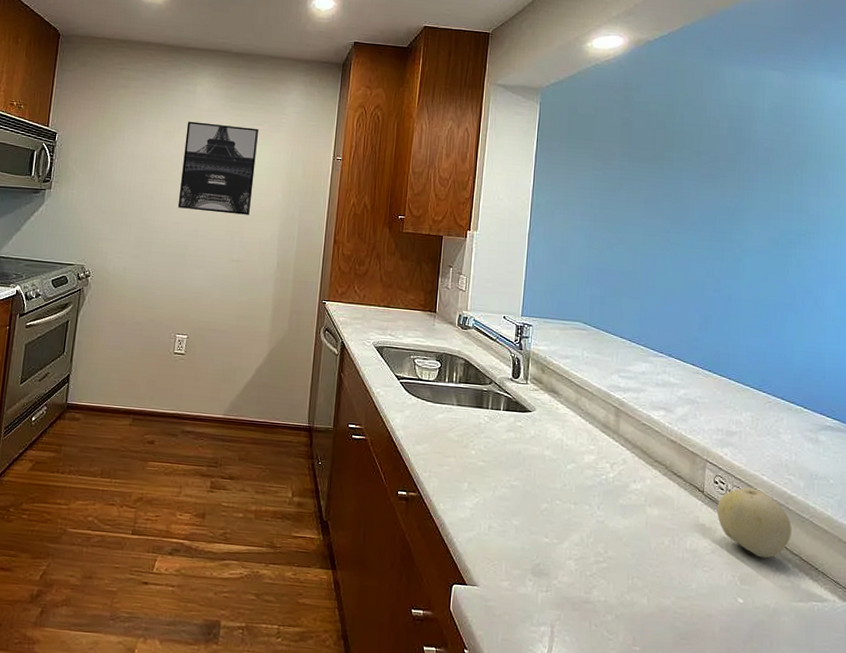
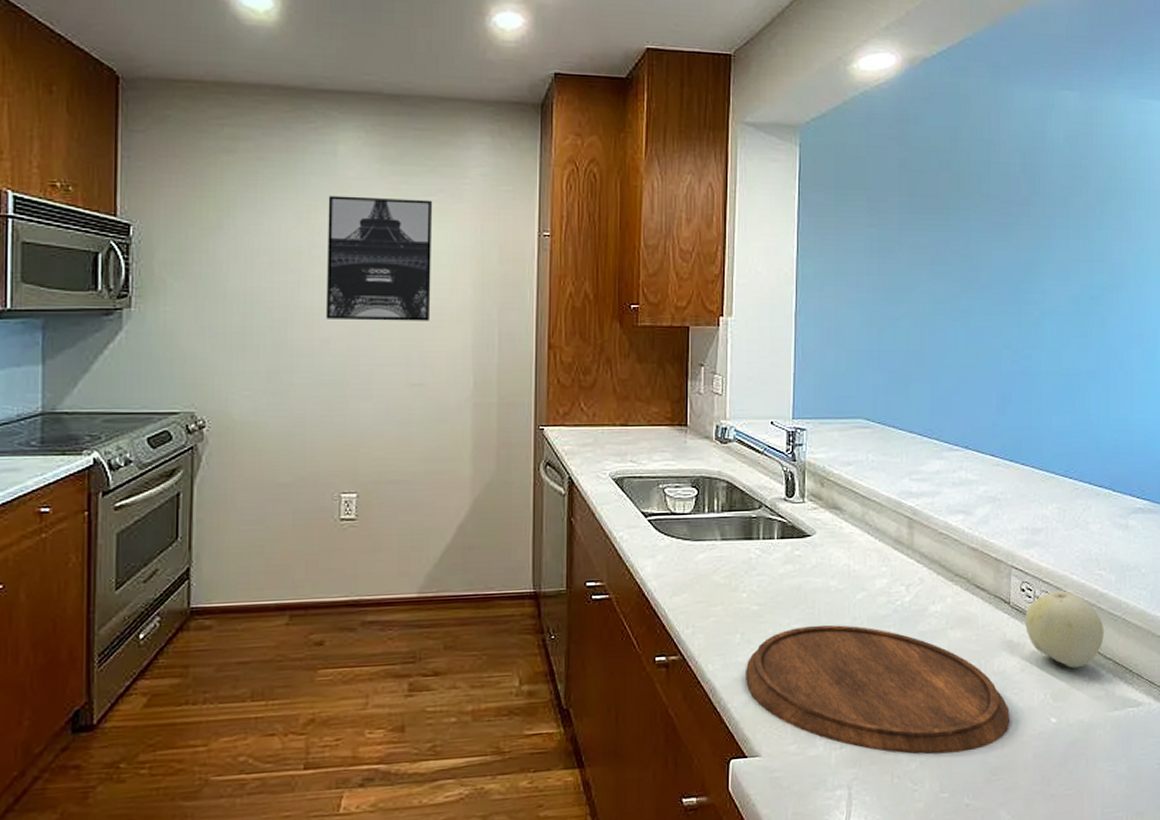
cutting board: none [469,485,699,614] -> present [744,624,1010,755]

